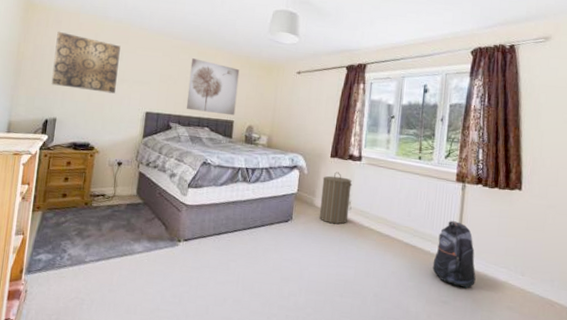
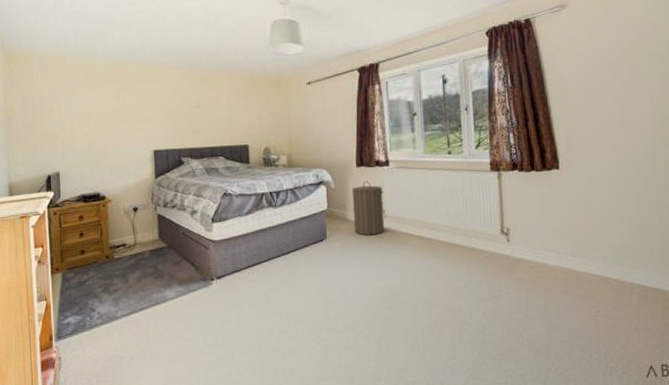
wall art: present [51,31,121,94] -> none [44,79,118,138]
wall art: present [186,58,240,116] -> none [193,85,249,141]
backpack: present [432,221,476,289] -> none [479,212,526,280]

